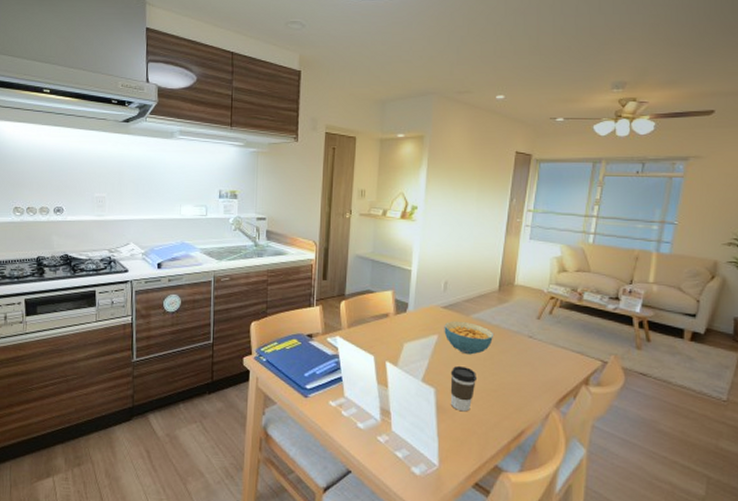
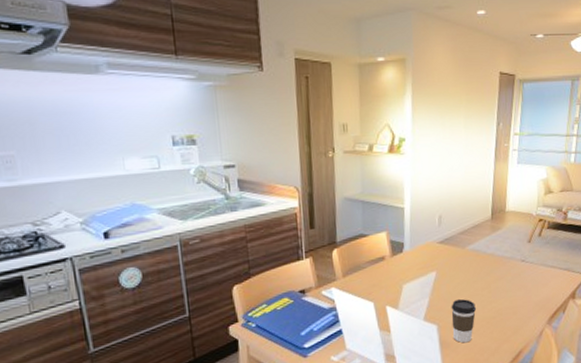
cereal bowl: present [444,322,494,355] -> none [441,254,490,287]

